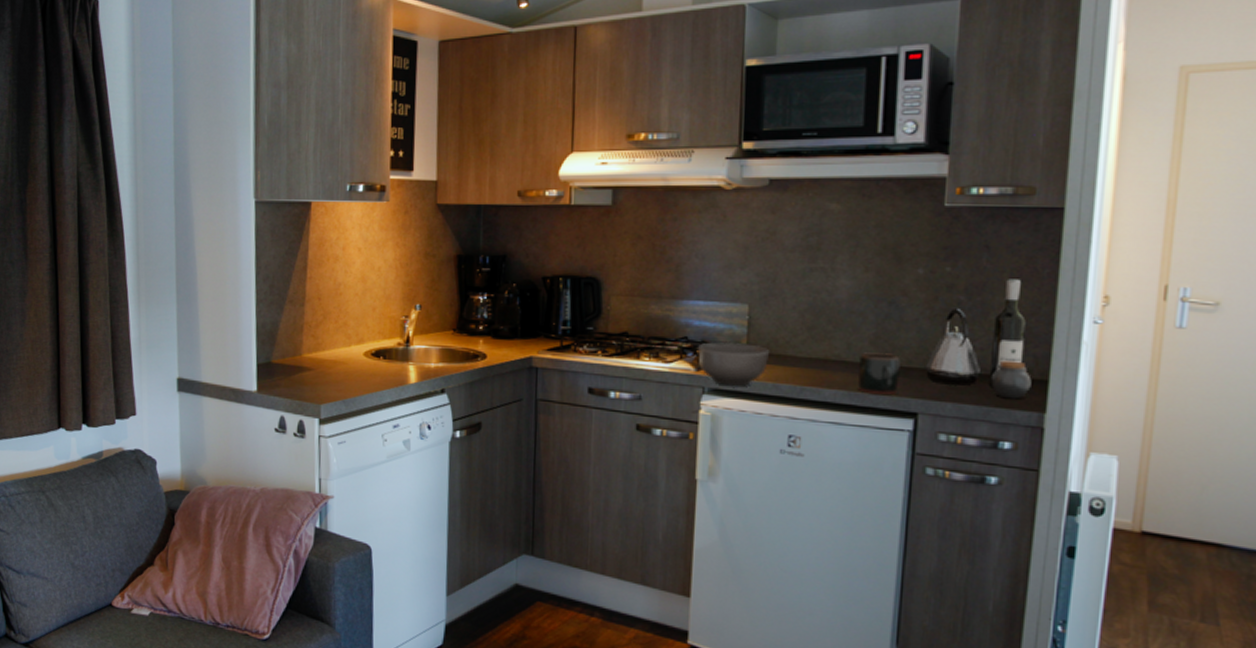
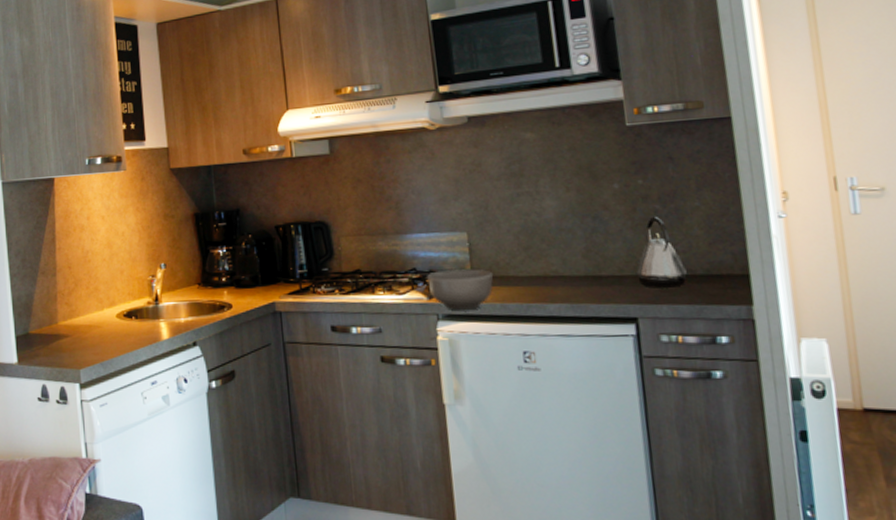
mug: present [857,352,901,396] -> none [575,264,616,305]
bottle: present [988,279,1026,387] -> none [689,184,722,286]
jar: present [990,360,1032,400] -> none [697,259,735,296]

